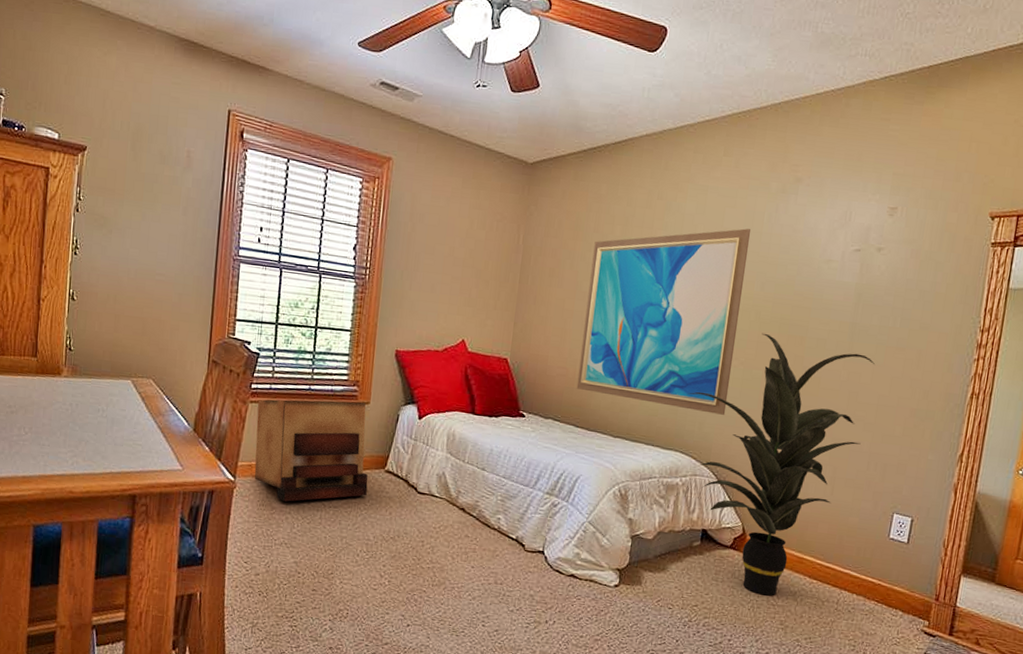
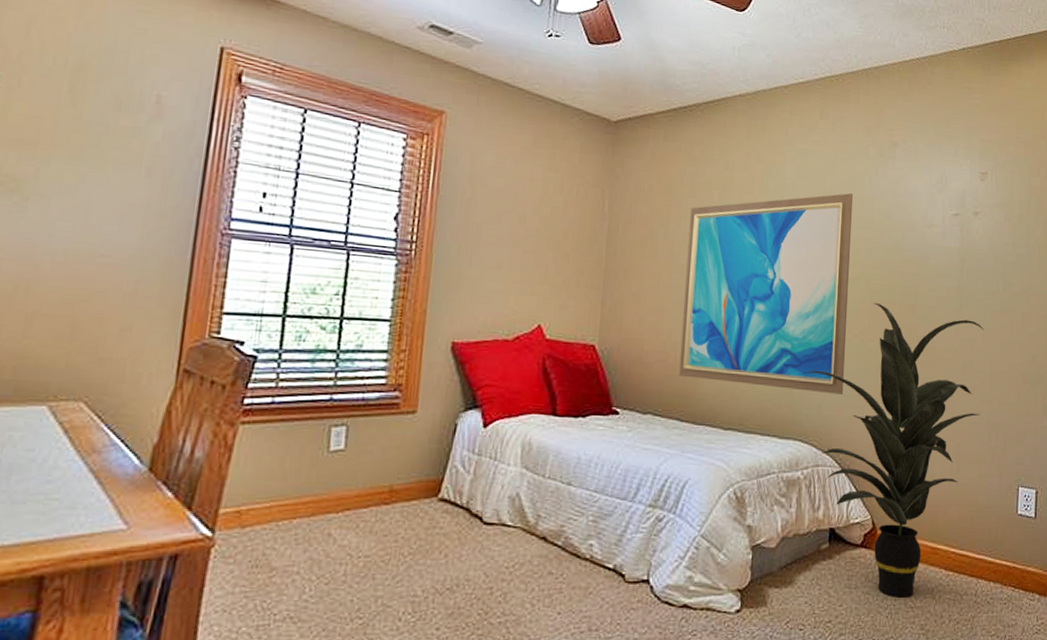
nightstand: present [254,399,368,502] -> none [244,411,415,557]

